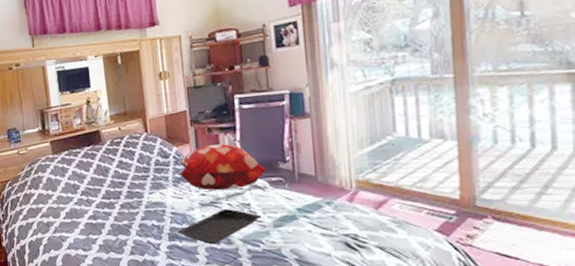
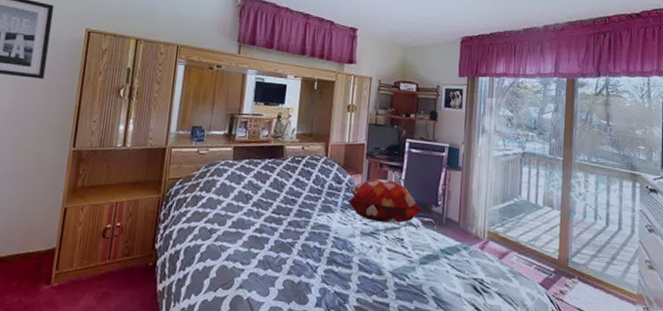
serving tray: present [177,208,262,244] -> none [336,240,411,273]

